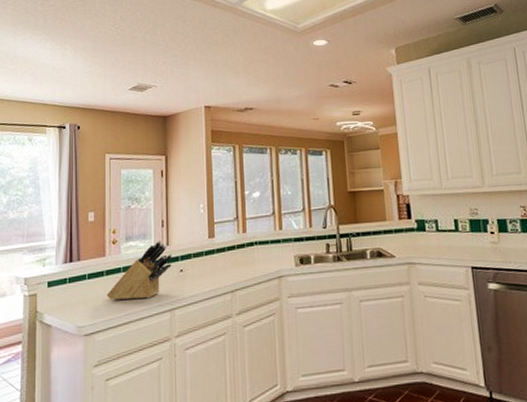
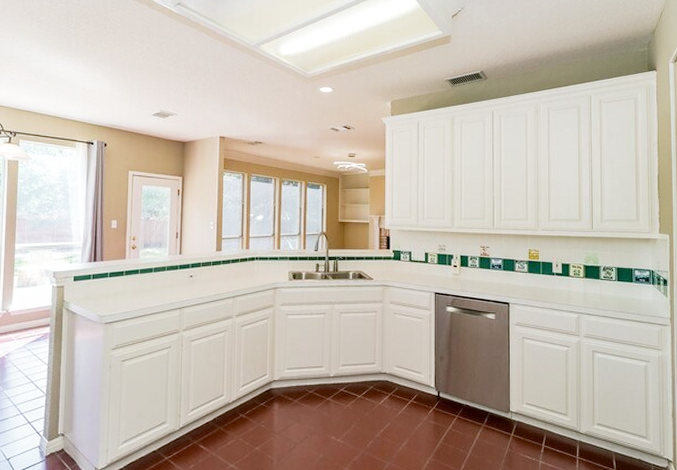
knife block: present [106,241,173,300] -> none [125,250,184,297]

